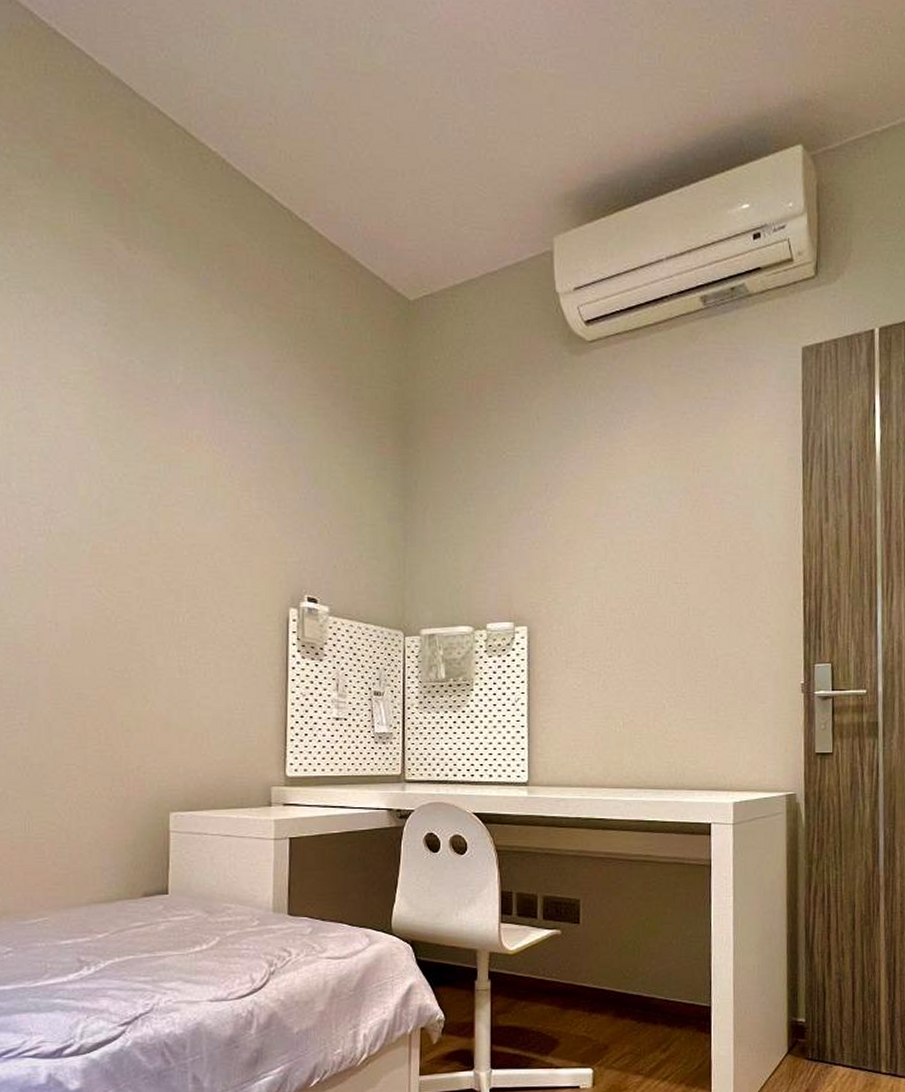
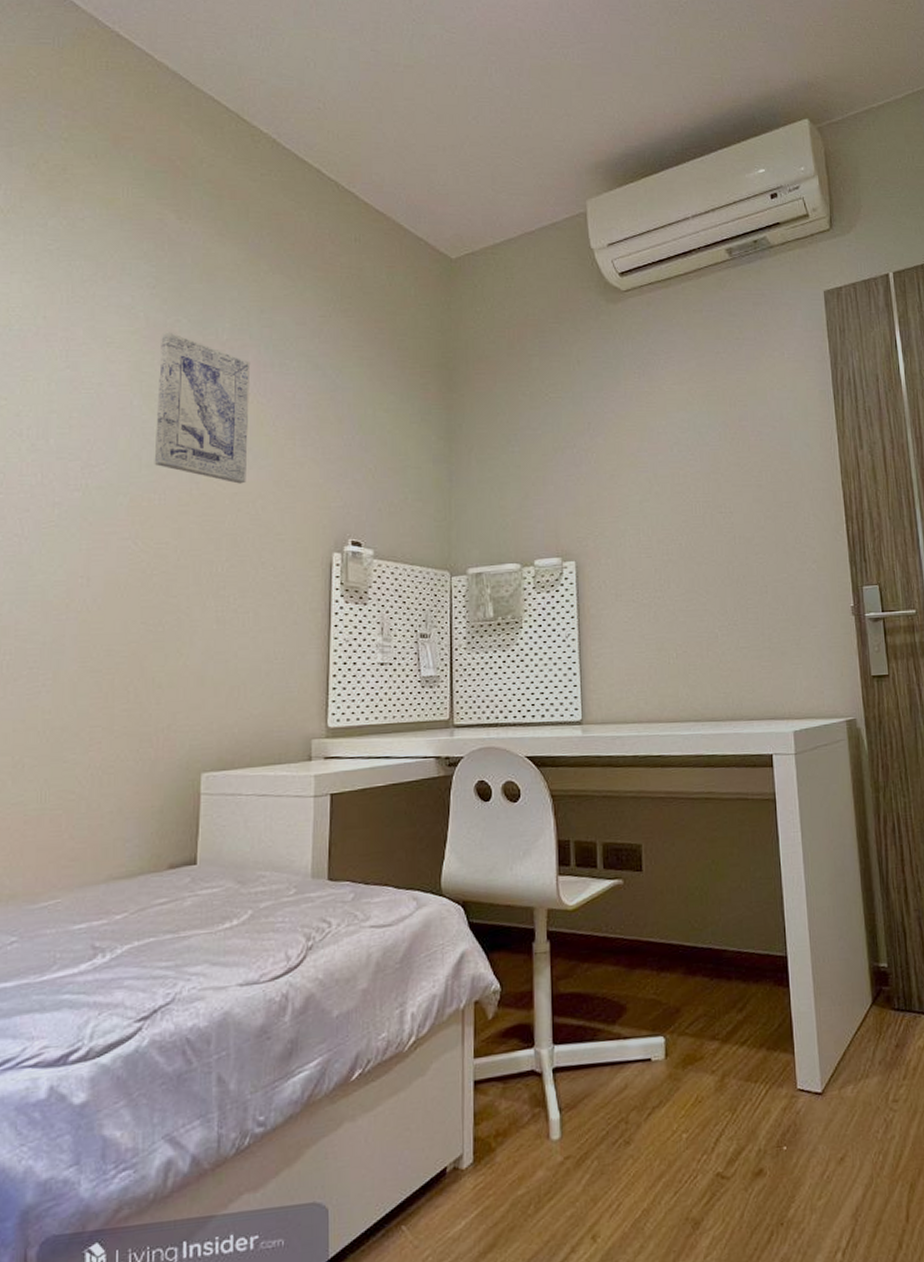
wall art: none [113,373,205,535] -> present [154,332,251,484]

